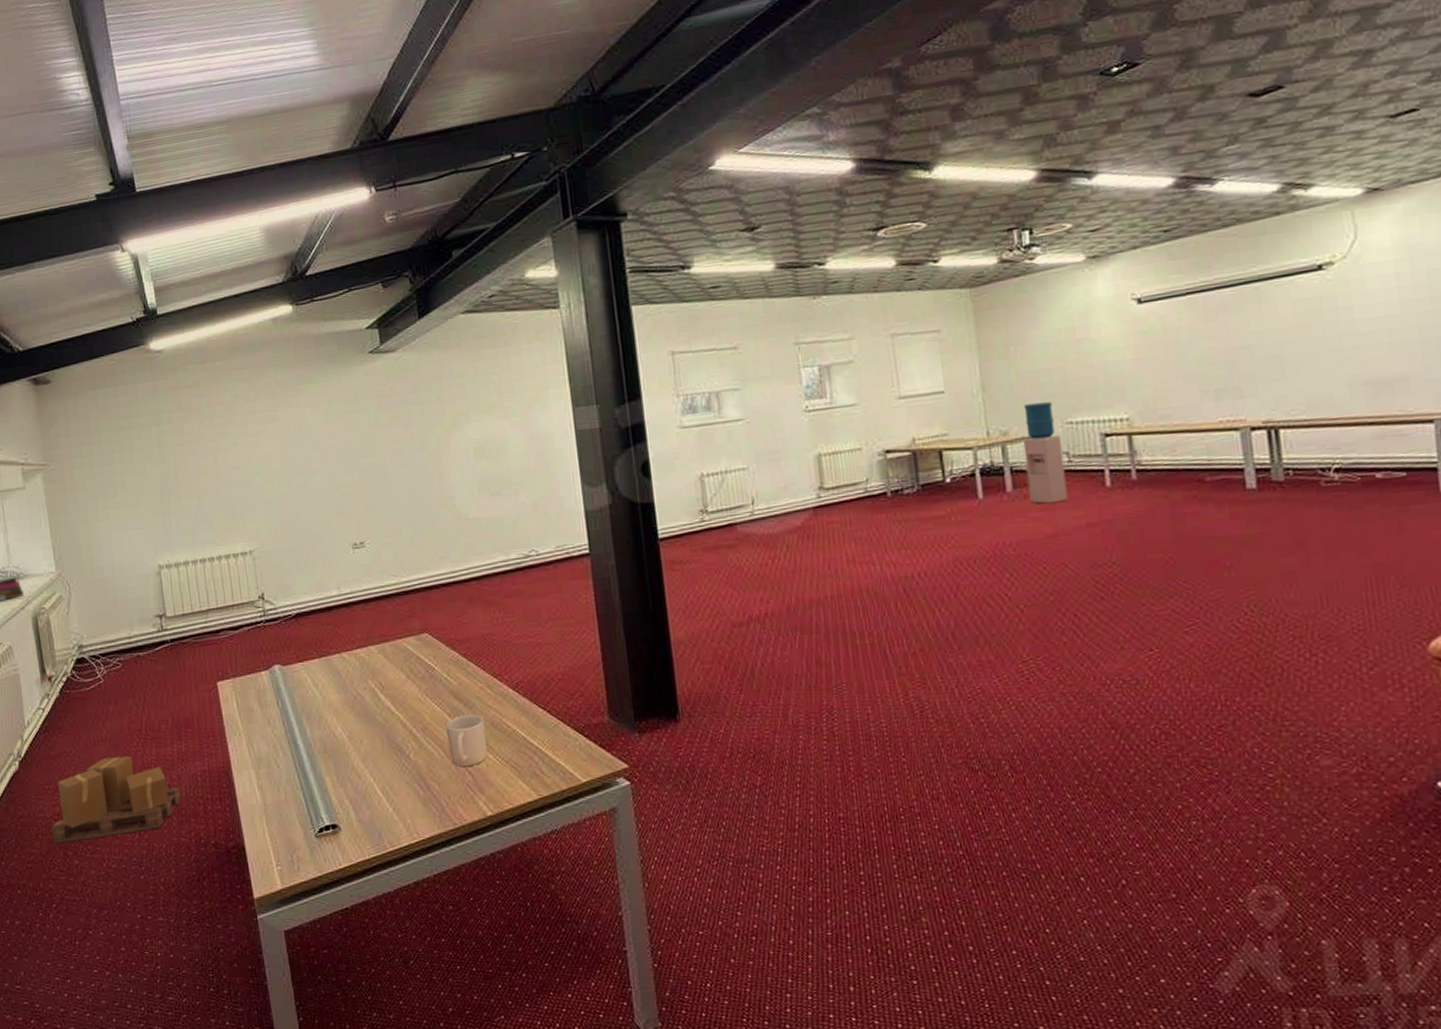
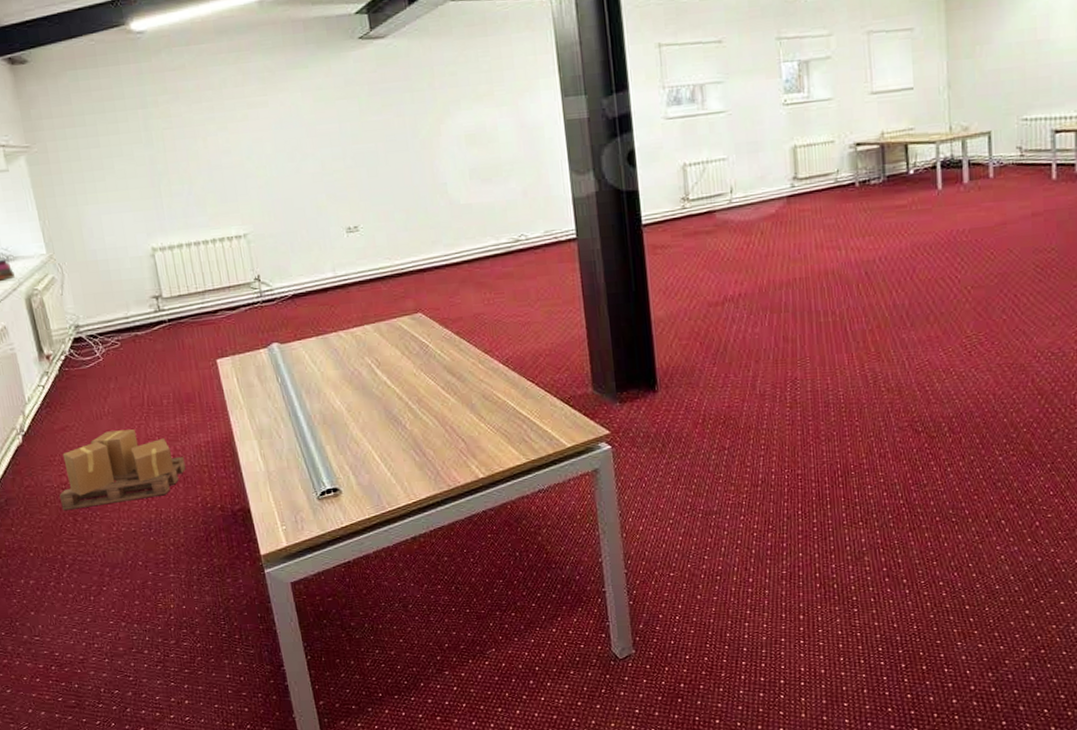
mug: present [445,714,488,767] -> none [439,387,480,435]
water cooler: present [1022,402,1068,504] -> none [981,99,1018,195]

